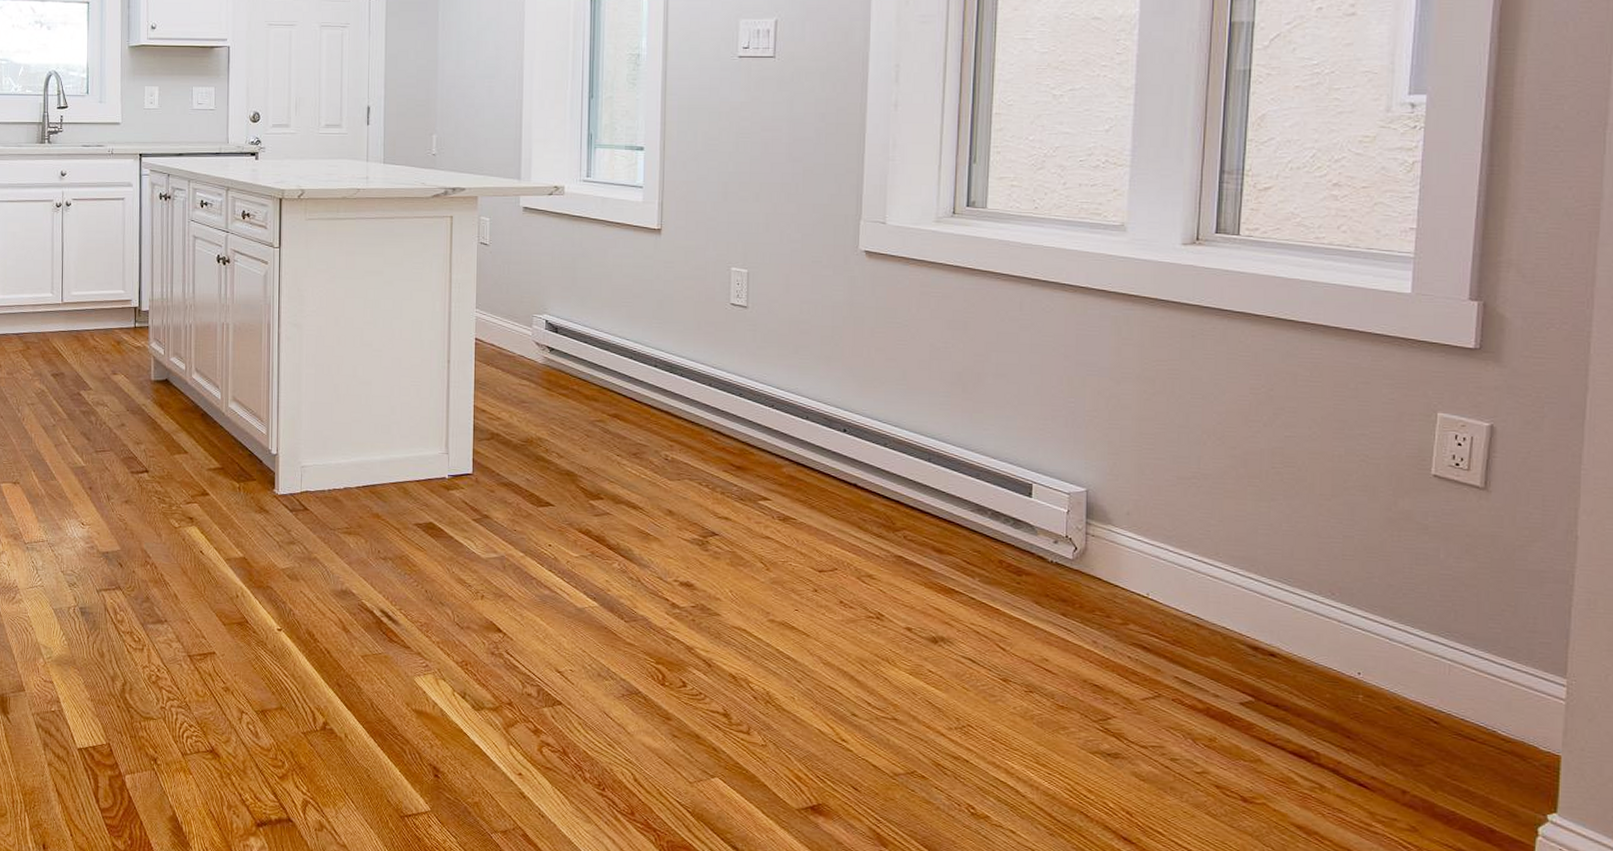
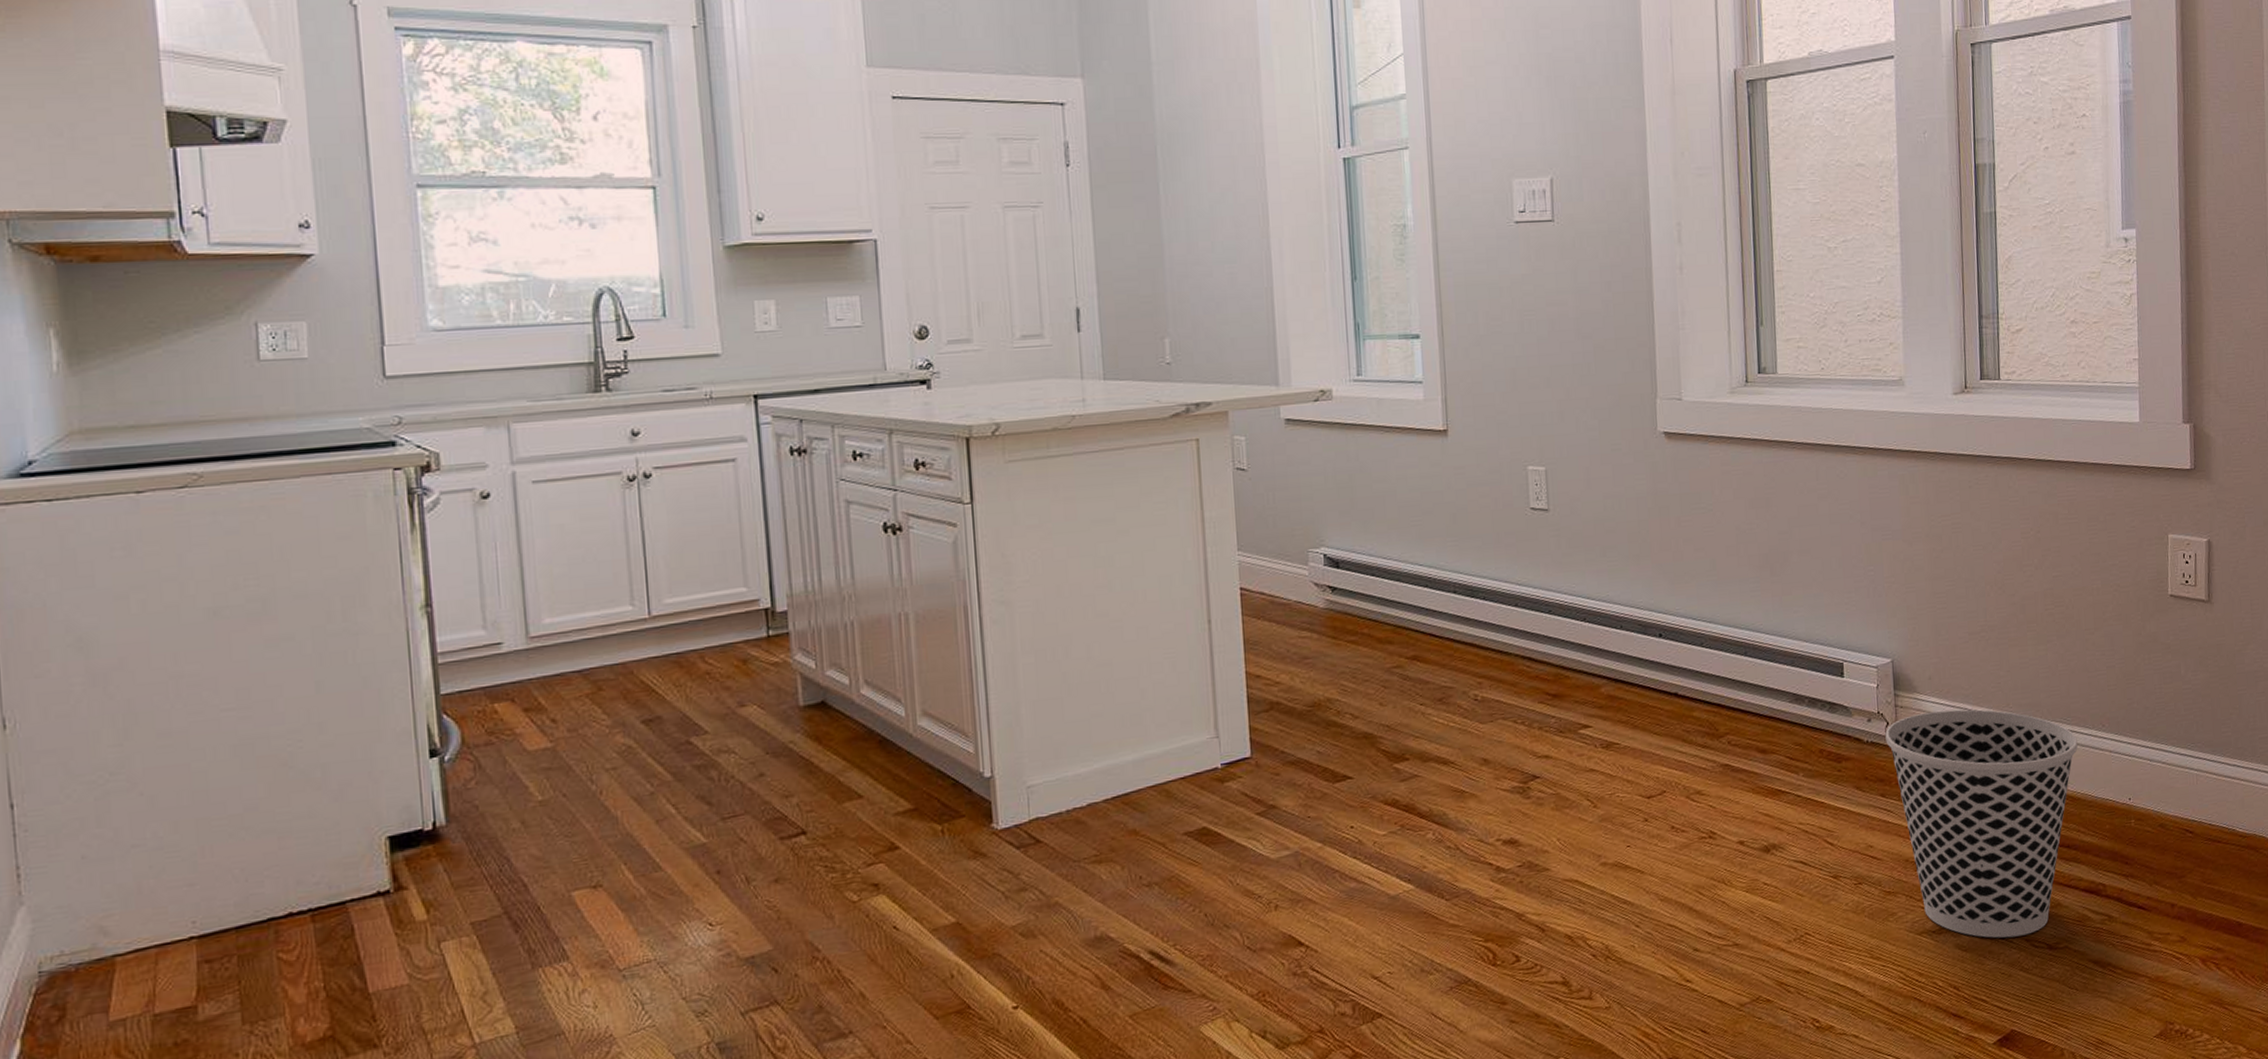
wastebasket: none [1072,545,1299,782] -> present [1885,709,2078,938]

